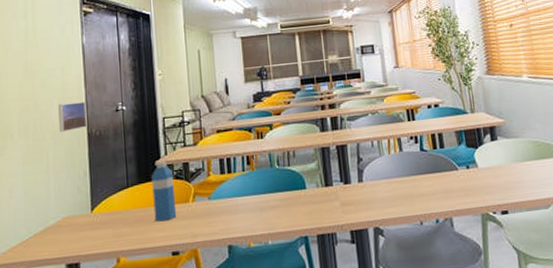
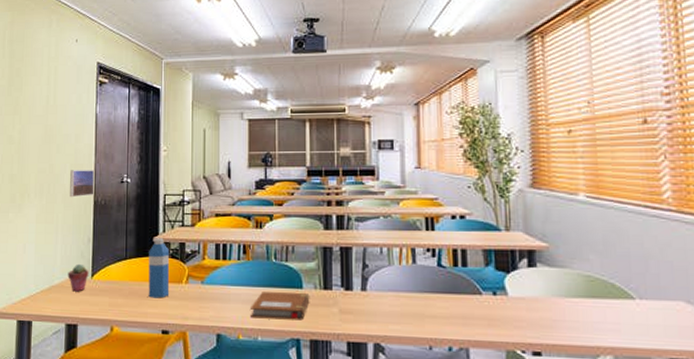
potted succulent: none [64,199,88,230] -> present [67,263,89,292]
notebook: none [259,193,314,224] -> present [251,292,310,321]

